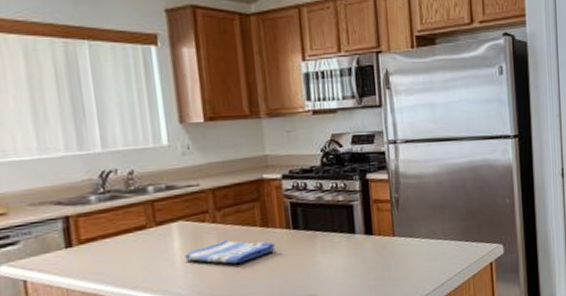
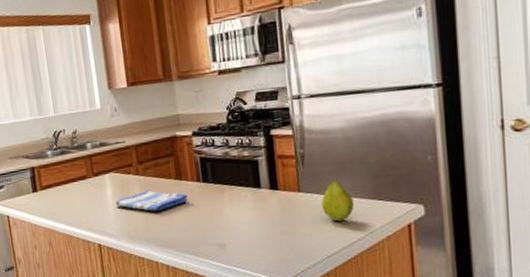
fruit: none [414,223,444,264] -> present [320,179,354,222]

